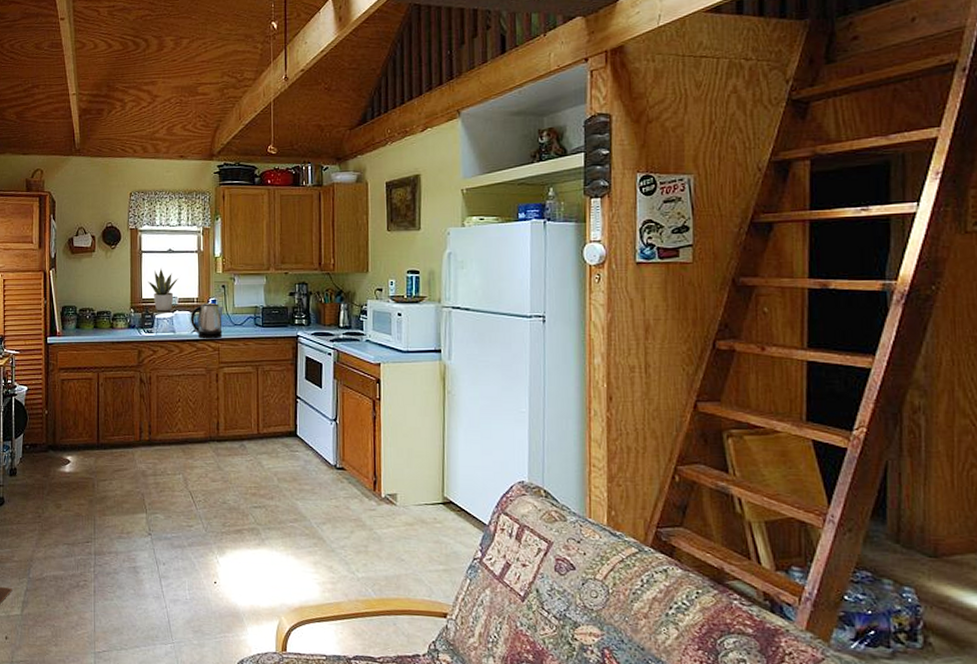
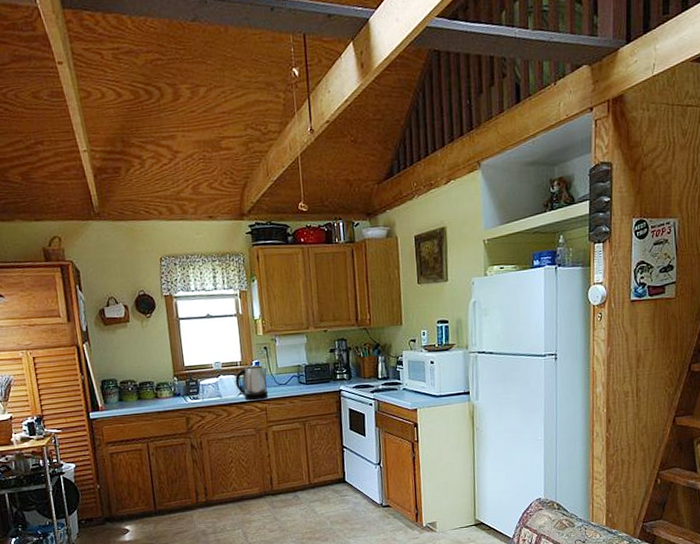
potted plant: present [148,268,178,312] -> none [188,334,219,378]

